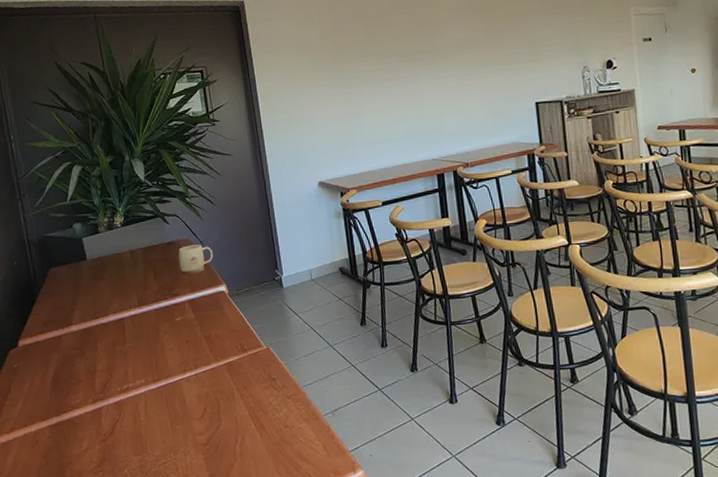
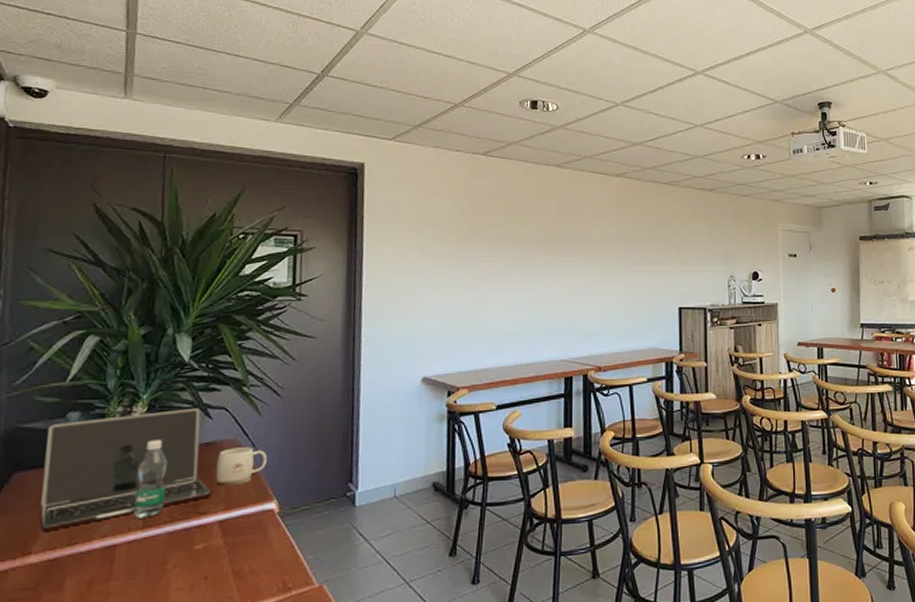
laptop: none [63,216,179,309] -> present [40,407,212,531]
bottle: none [126,241,149,299] -> present [134,439,168,518]

